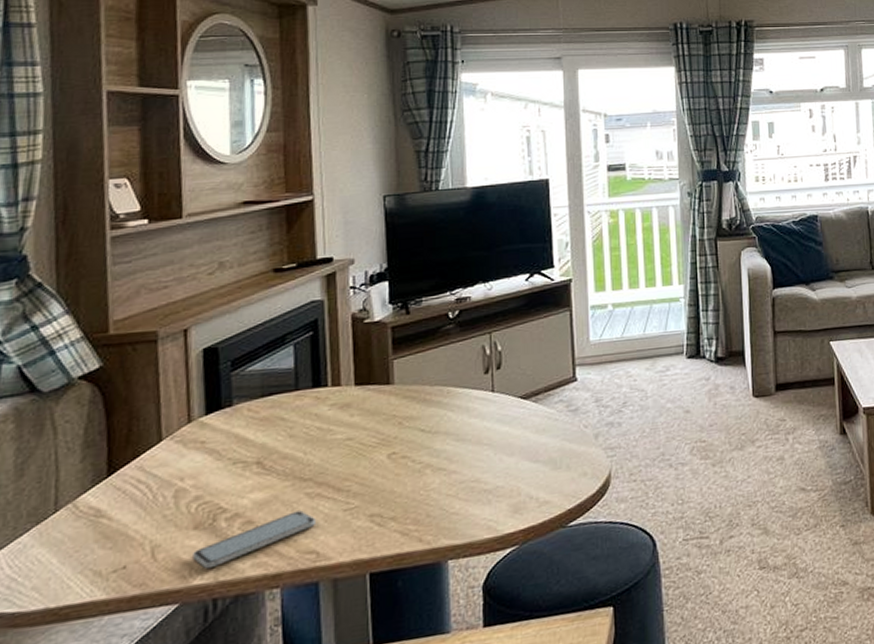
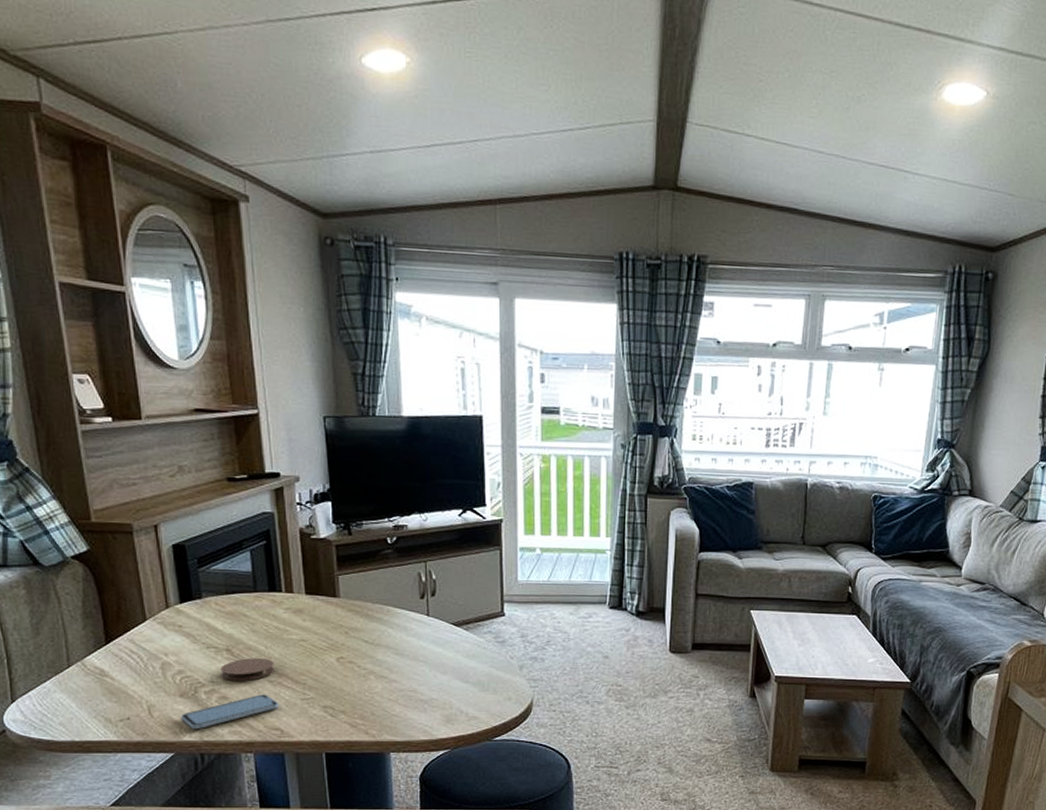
coaster: none [247,466,314,500] -> present [220,658,275,681]

